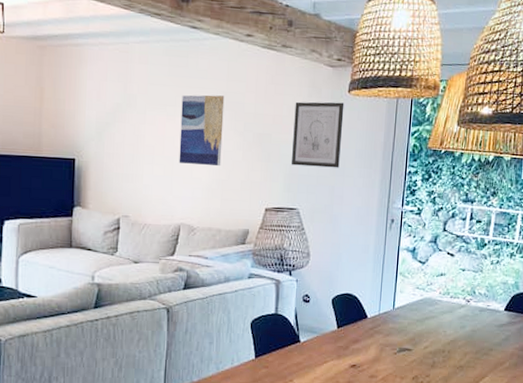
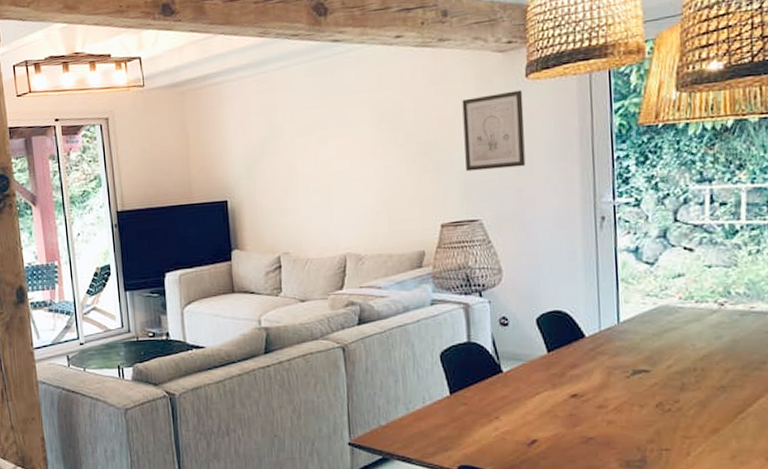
wall art: present [179,95,225,166] -> none [331,108,384,189]

